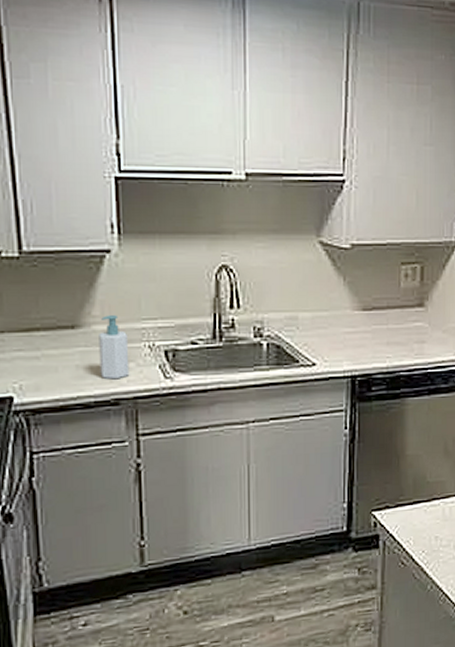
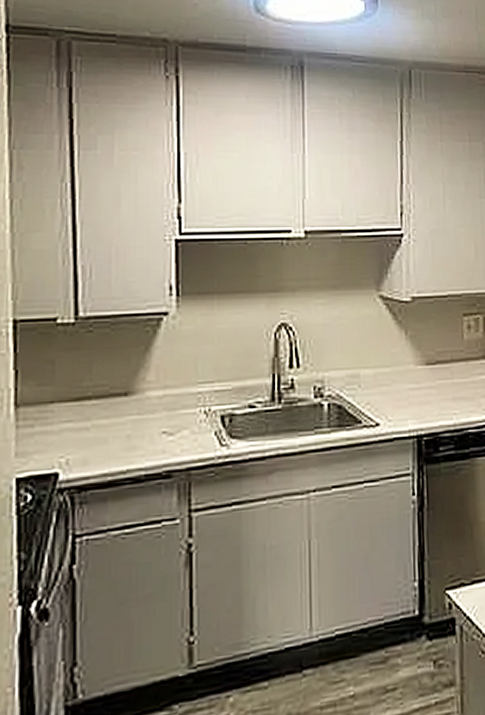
soap bottle: present [99,315,130,380] -> none [152,380,184,449]

